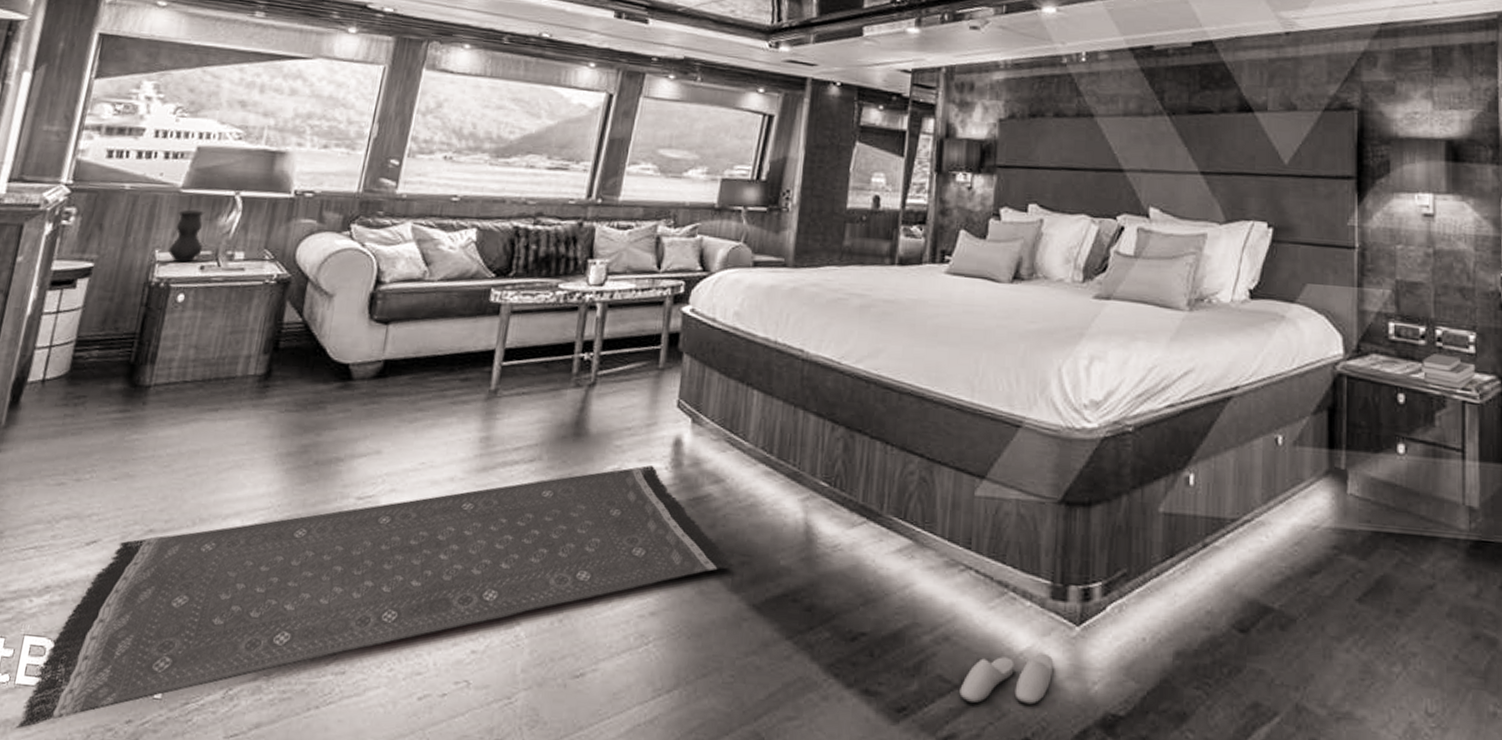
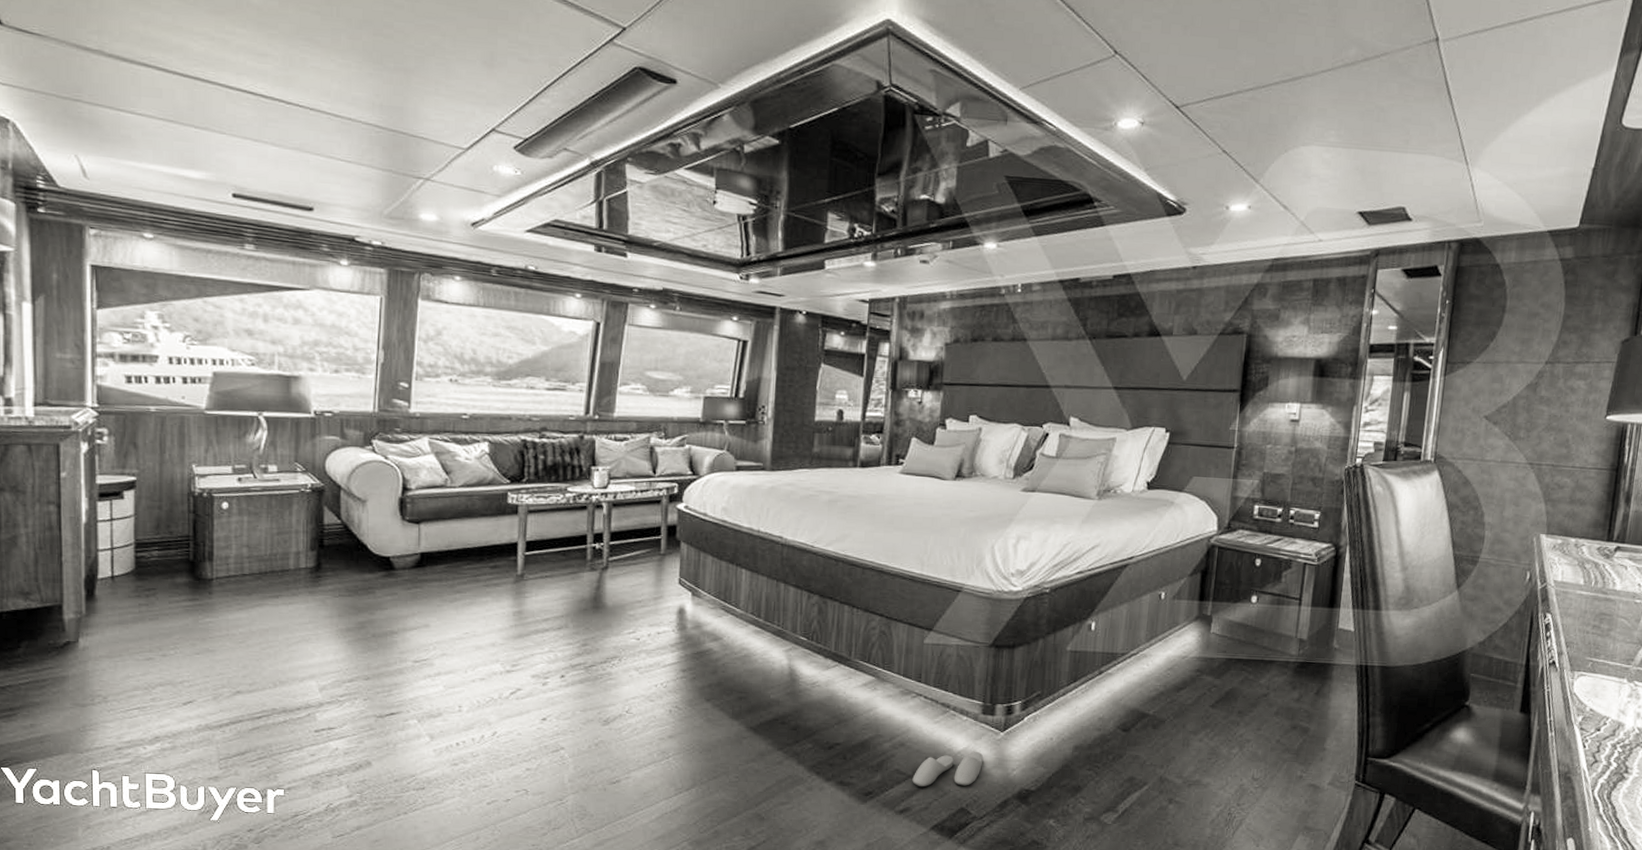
area rug: present [15,465,734,730] -> none [154,629,734,840]
vase: present [168,209,206,263] -> none [205,428,237,475]
books: present [1420,353,1476,390] -> none [1275,528,1317,555]

